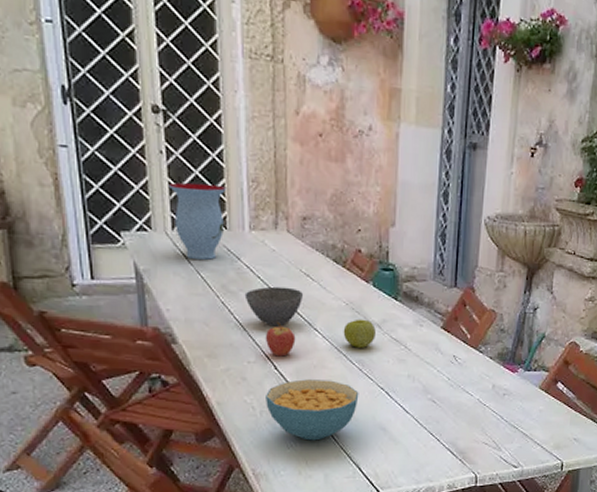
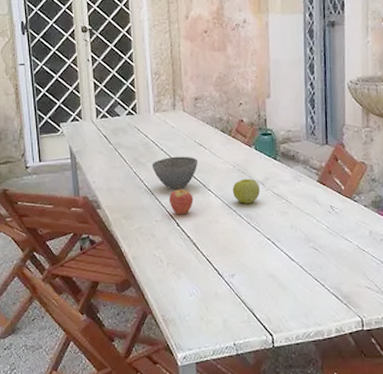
vase: present [168,182,227,260] -> none [93,80,136,139]
cereal bowl: present [266,379,359,441] -> none [171,233,249,289]

